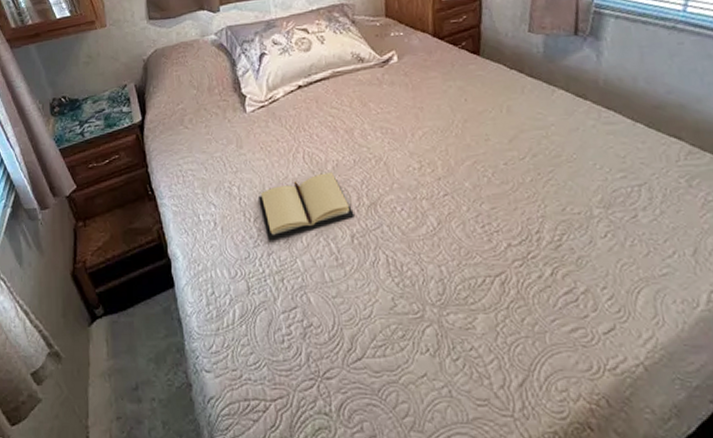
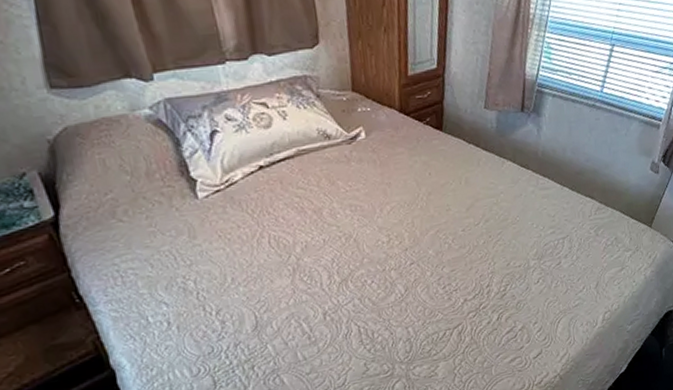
book: present [258,172,354,241] -> none [220,254,326,332]

